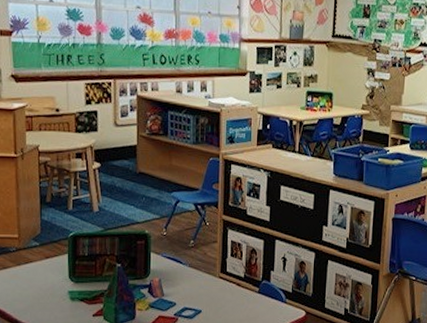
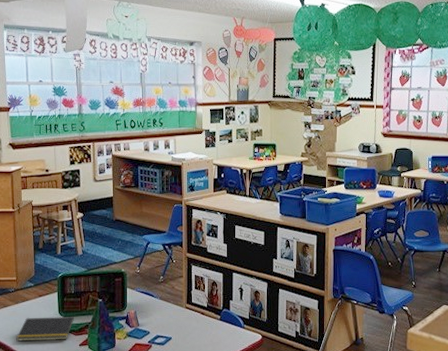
notepad: none [18,281,87,310] -> present [16,316,74,341]

